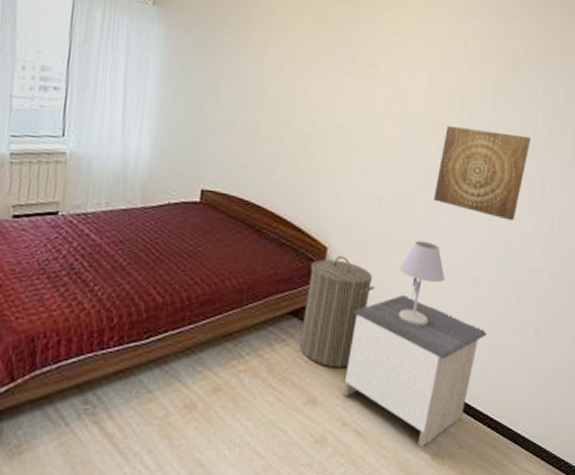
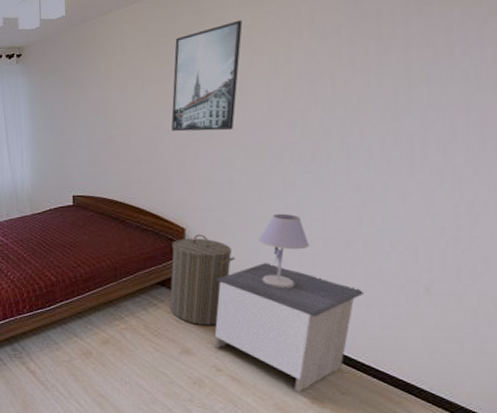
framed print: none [326,25,407,142] -> present [171,19,243,132]
wall art: present [433,126,531,221] -> none [289,95,404,183]

